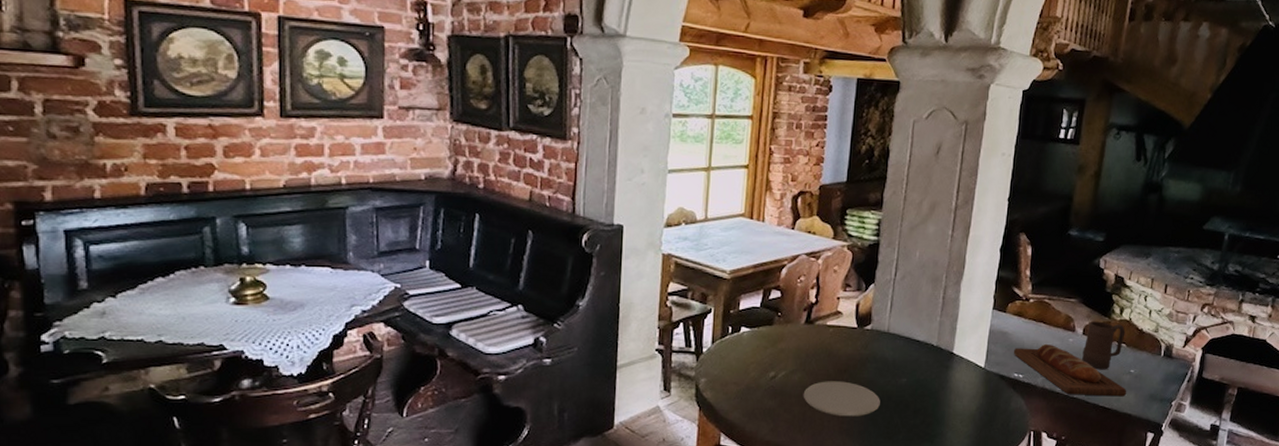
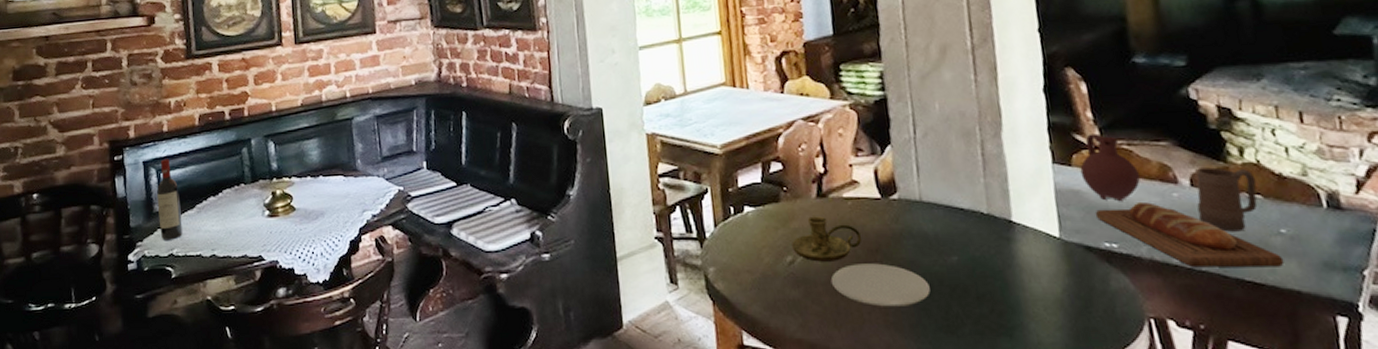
wine bottle: none [84,230,119,322] -> present [157,159,183,240]
candlestick: none [776,339,836,378] -> present [792,216,862,262]
ceramic pitcher: none [1011,288,1051,342] -> present [1080,133,1140,201]

